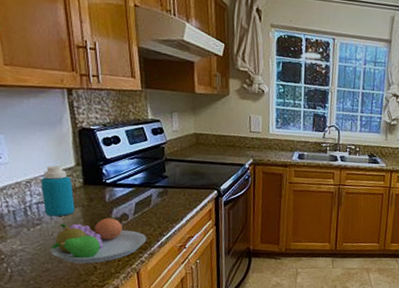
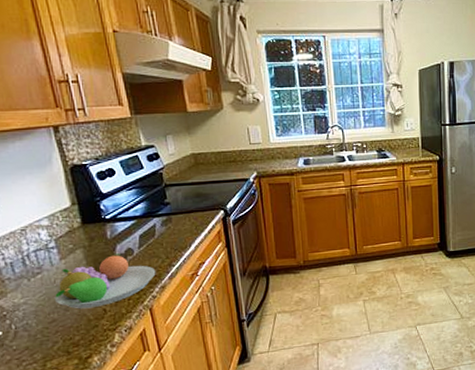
bottle: present [41,165,75,217] -> none [36,208,76,263]

